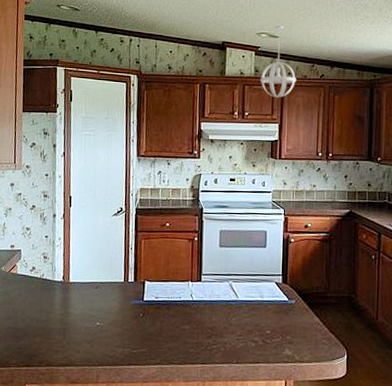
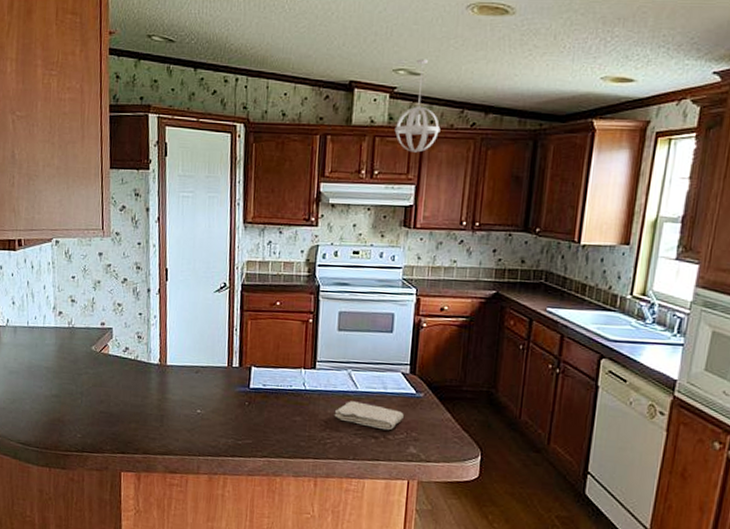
washcloth: none [218,309,279,335] -> present [334,401,404,431]

